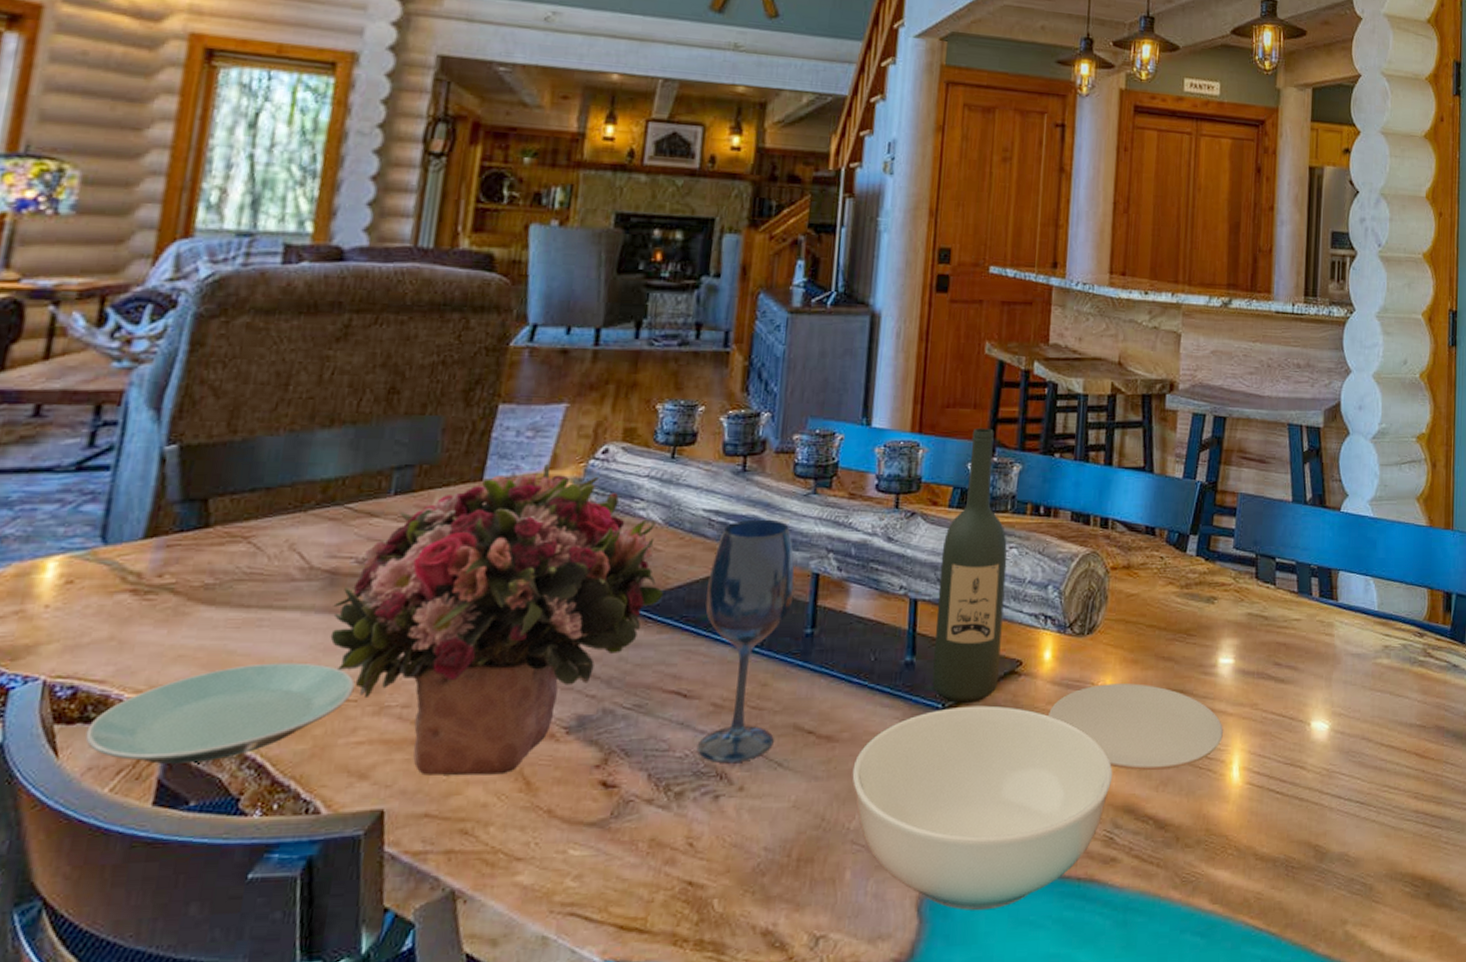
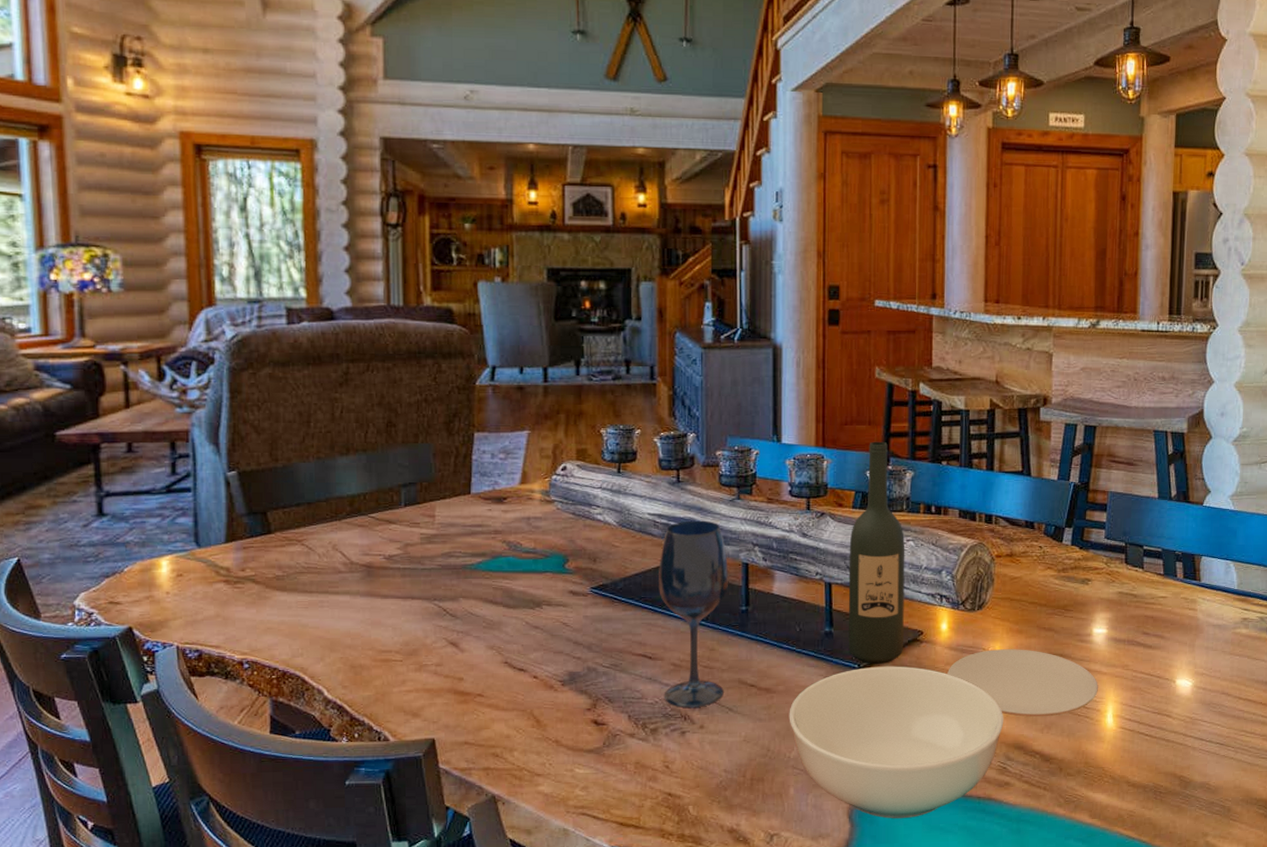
plate: present [85,662,355,765] -> none [214,633,399,706]
bouquet: present [330,464,664,776] -> none [373,480,624,715]

